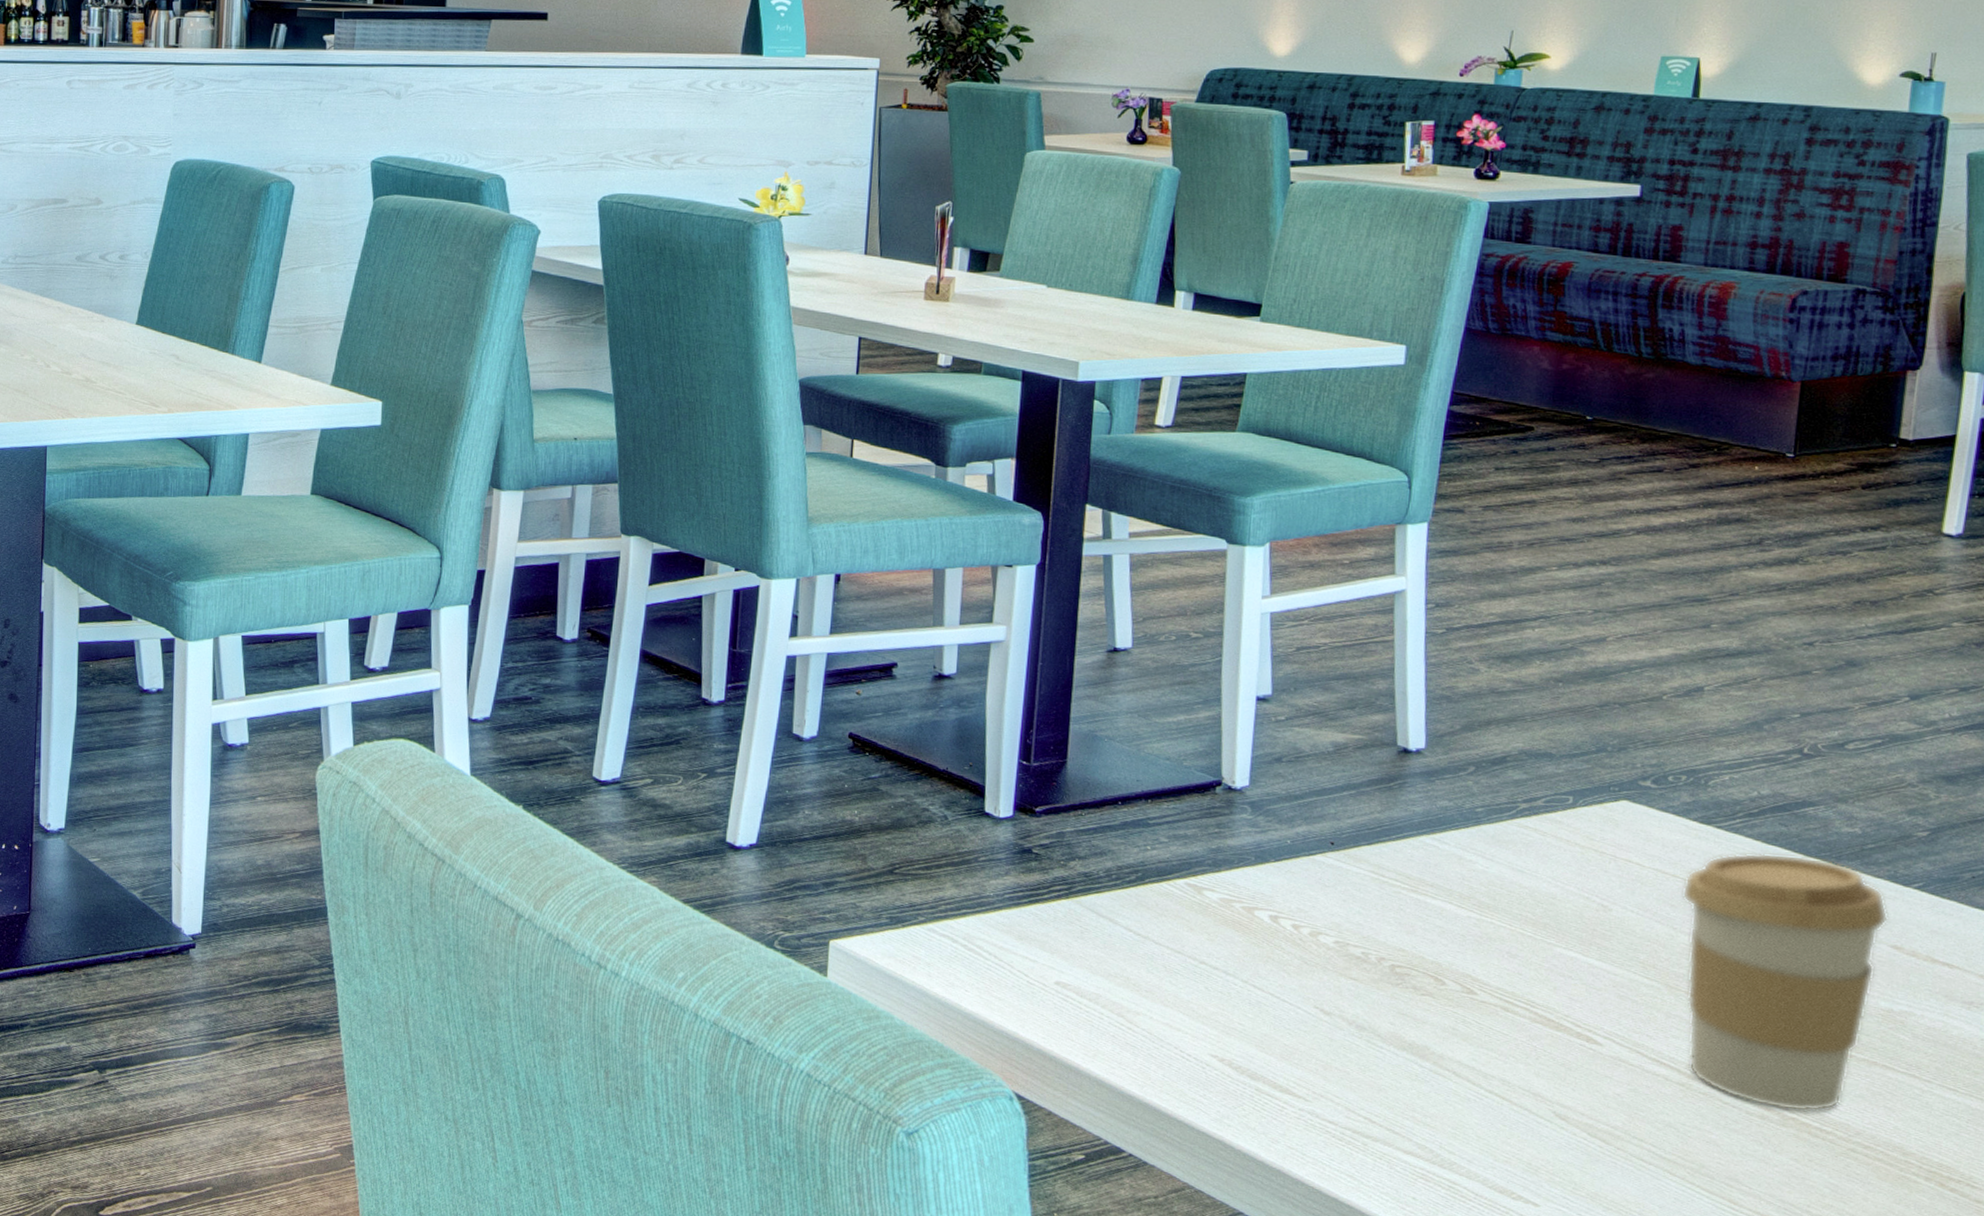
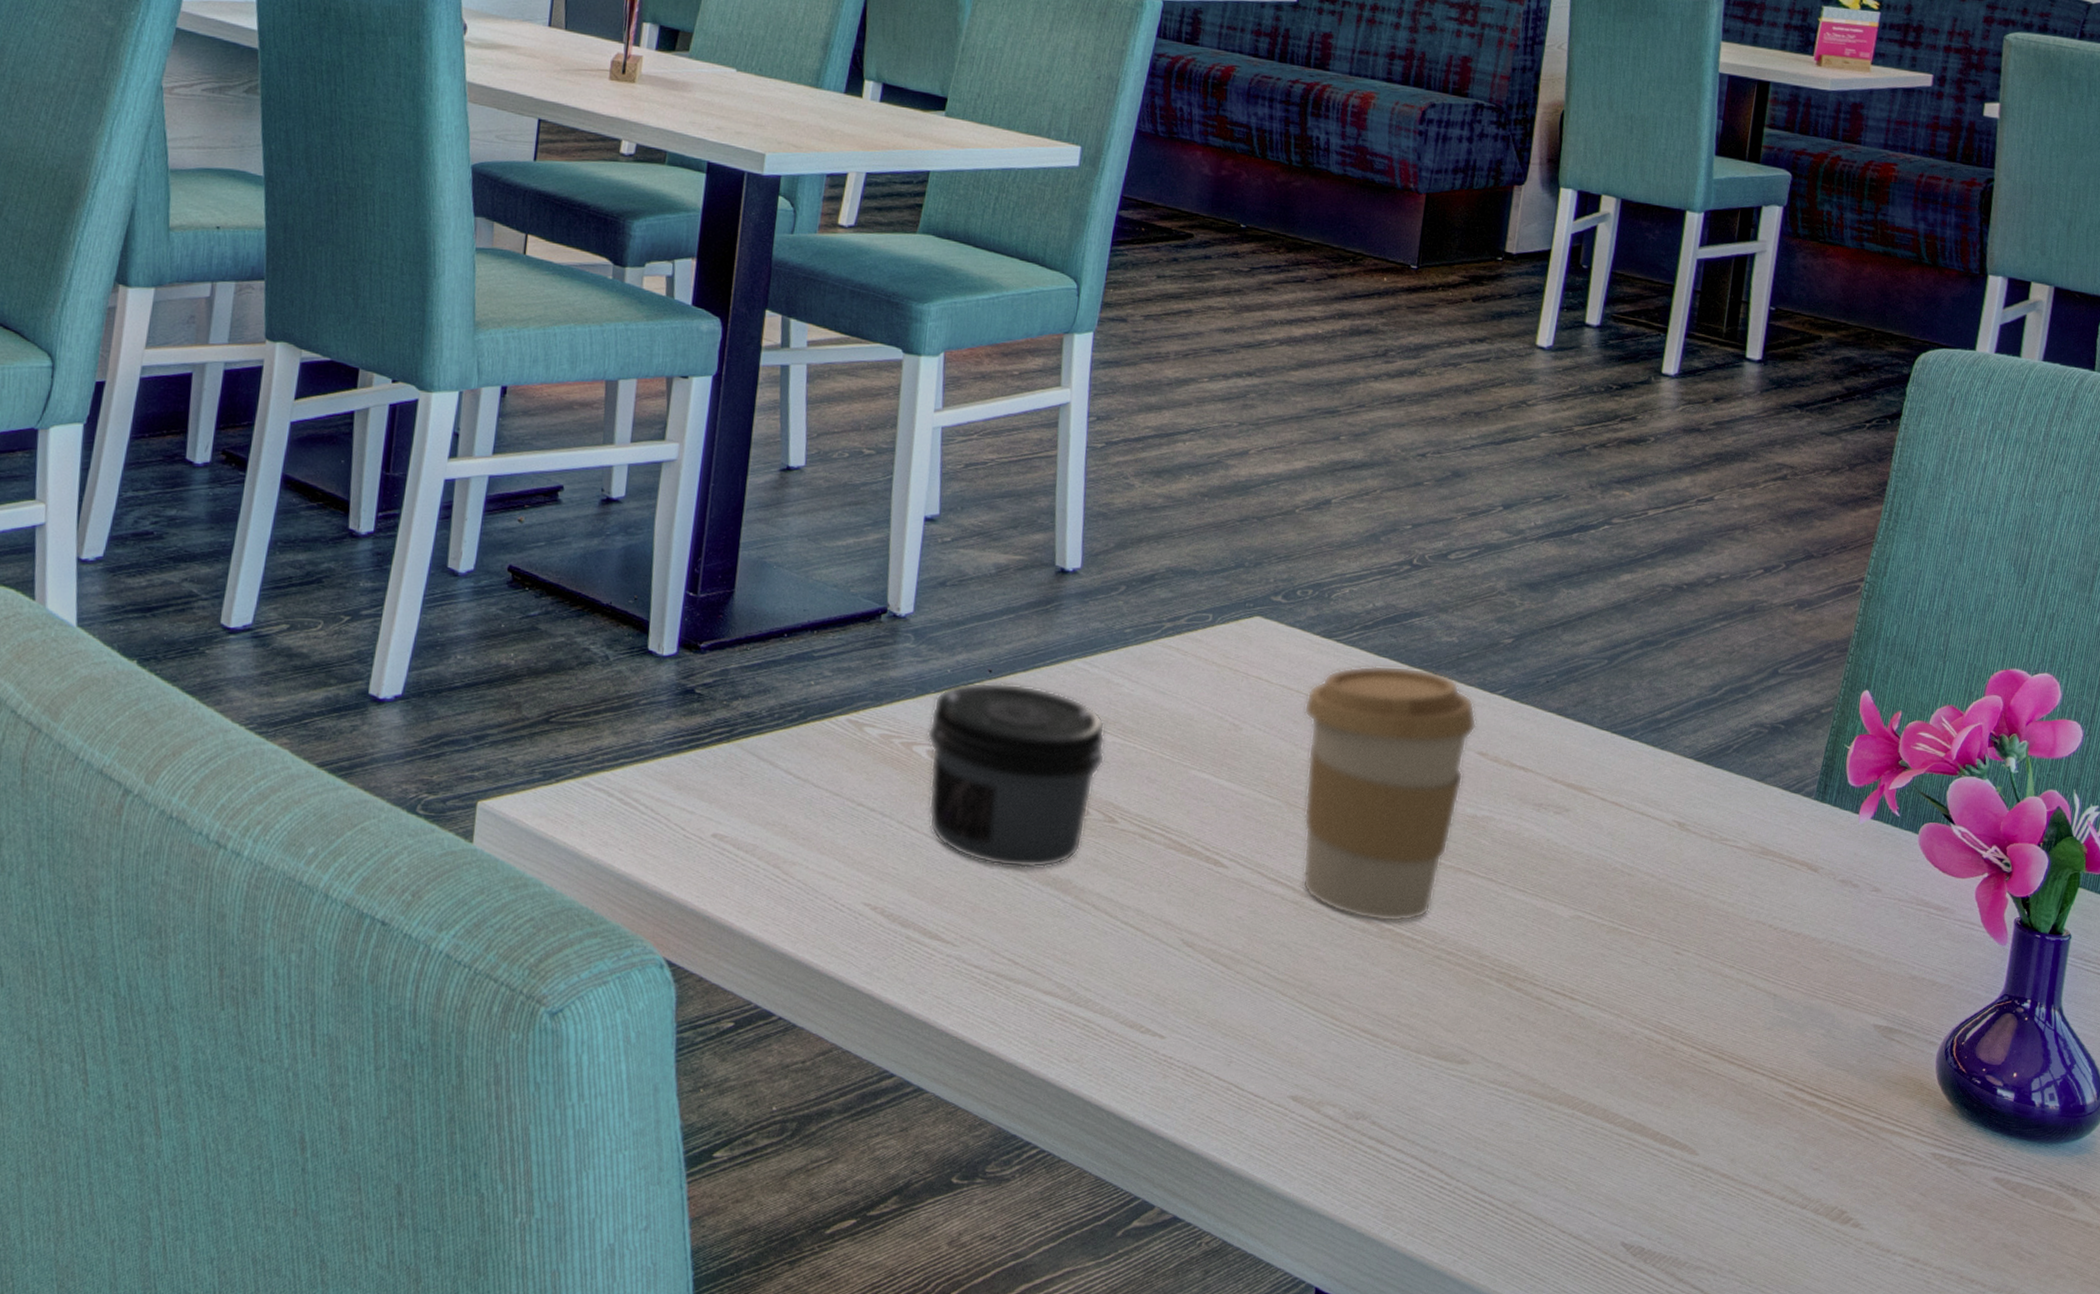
jar: none [1268,853,1460,1033] -> present [926,682,1106,868]

